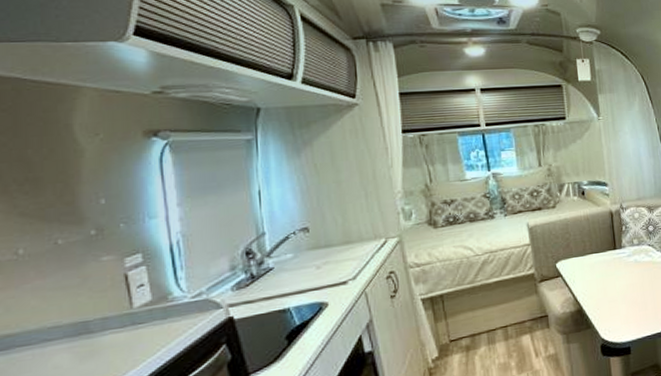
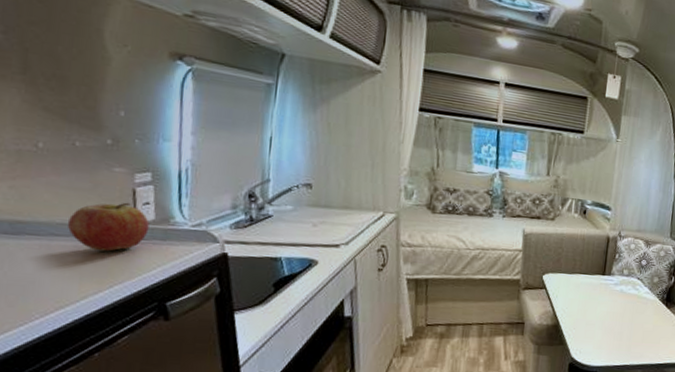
fruit: none [61,288,147,347] -> present [68,202,150,252]

